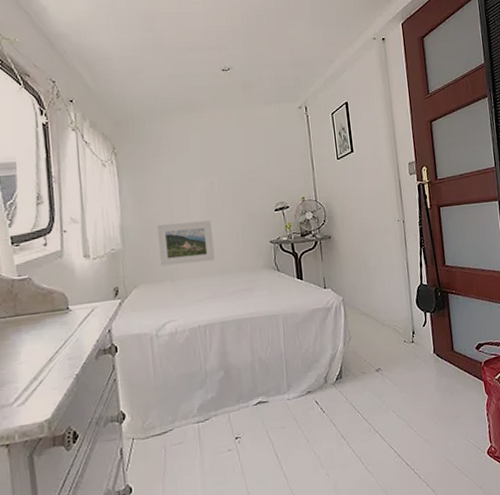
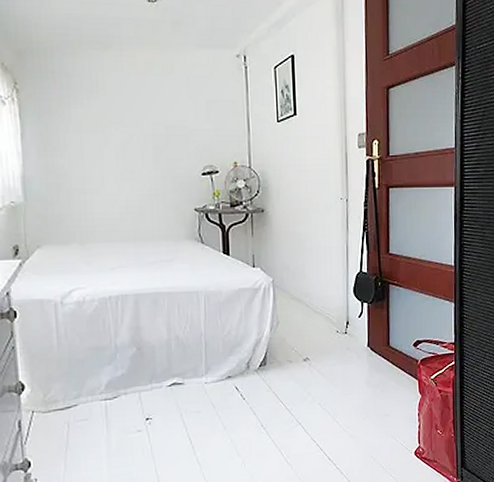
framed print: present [156,220,215,266] -> none [64,179,131,227]

